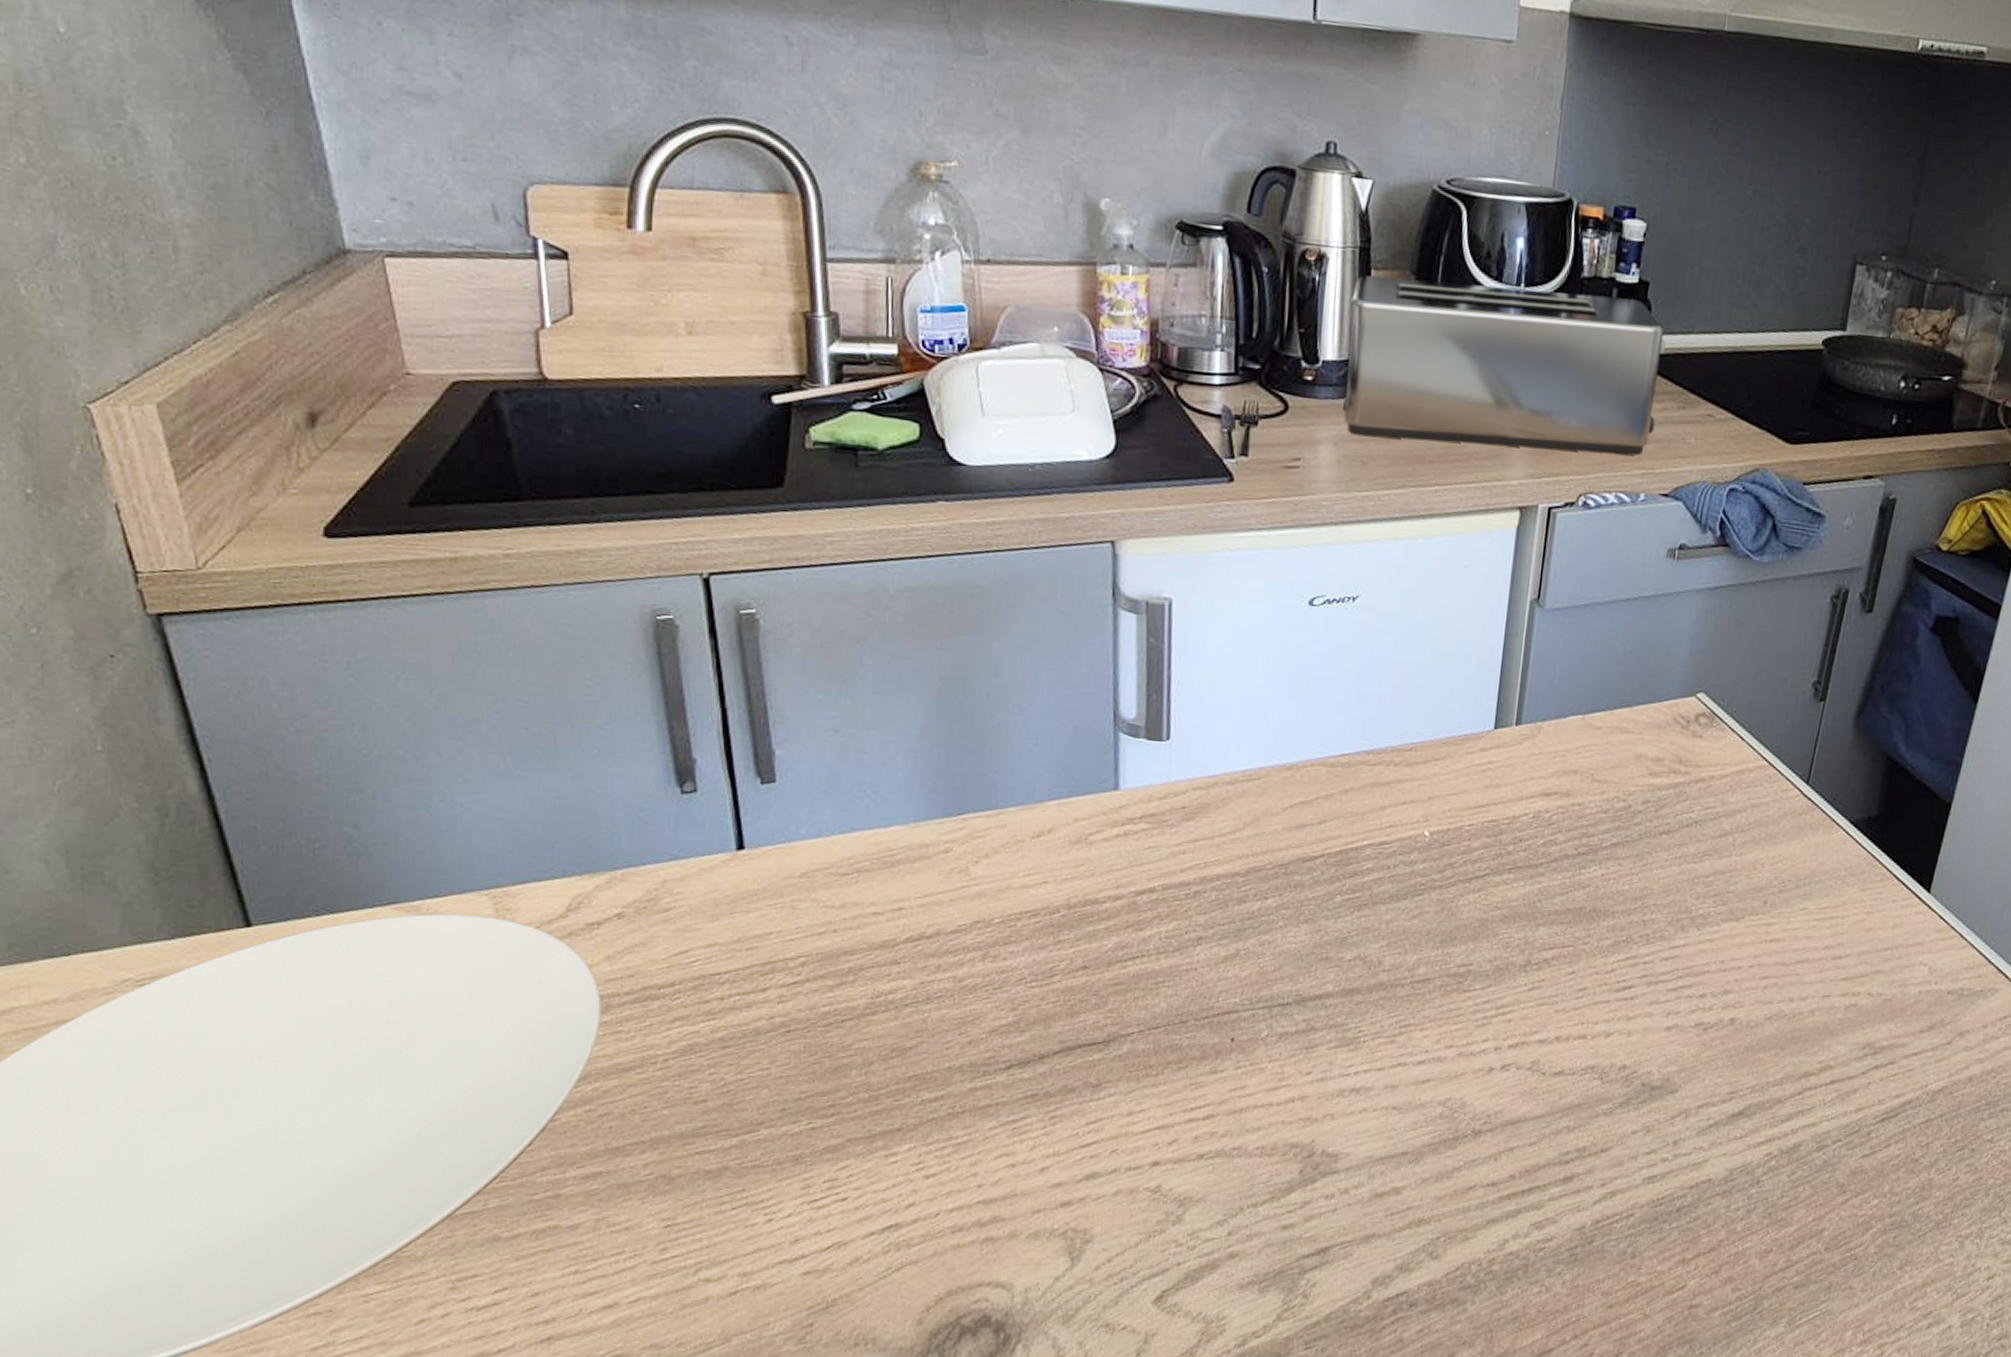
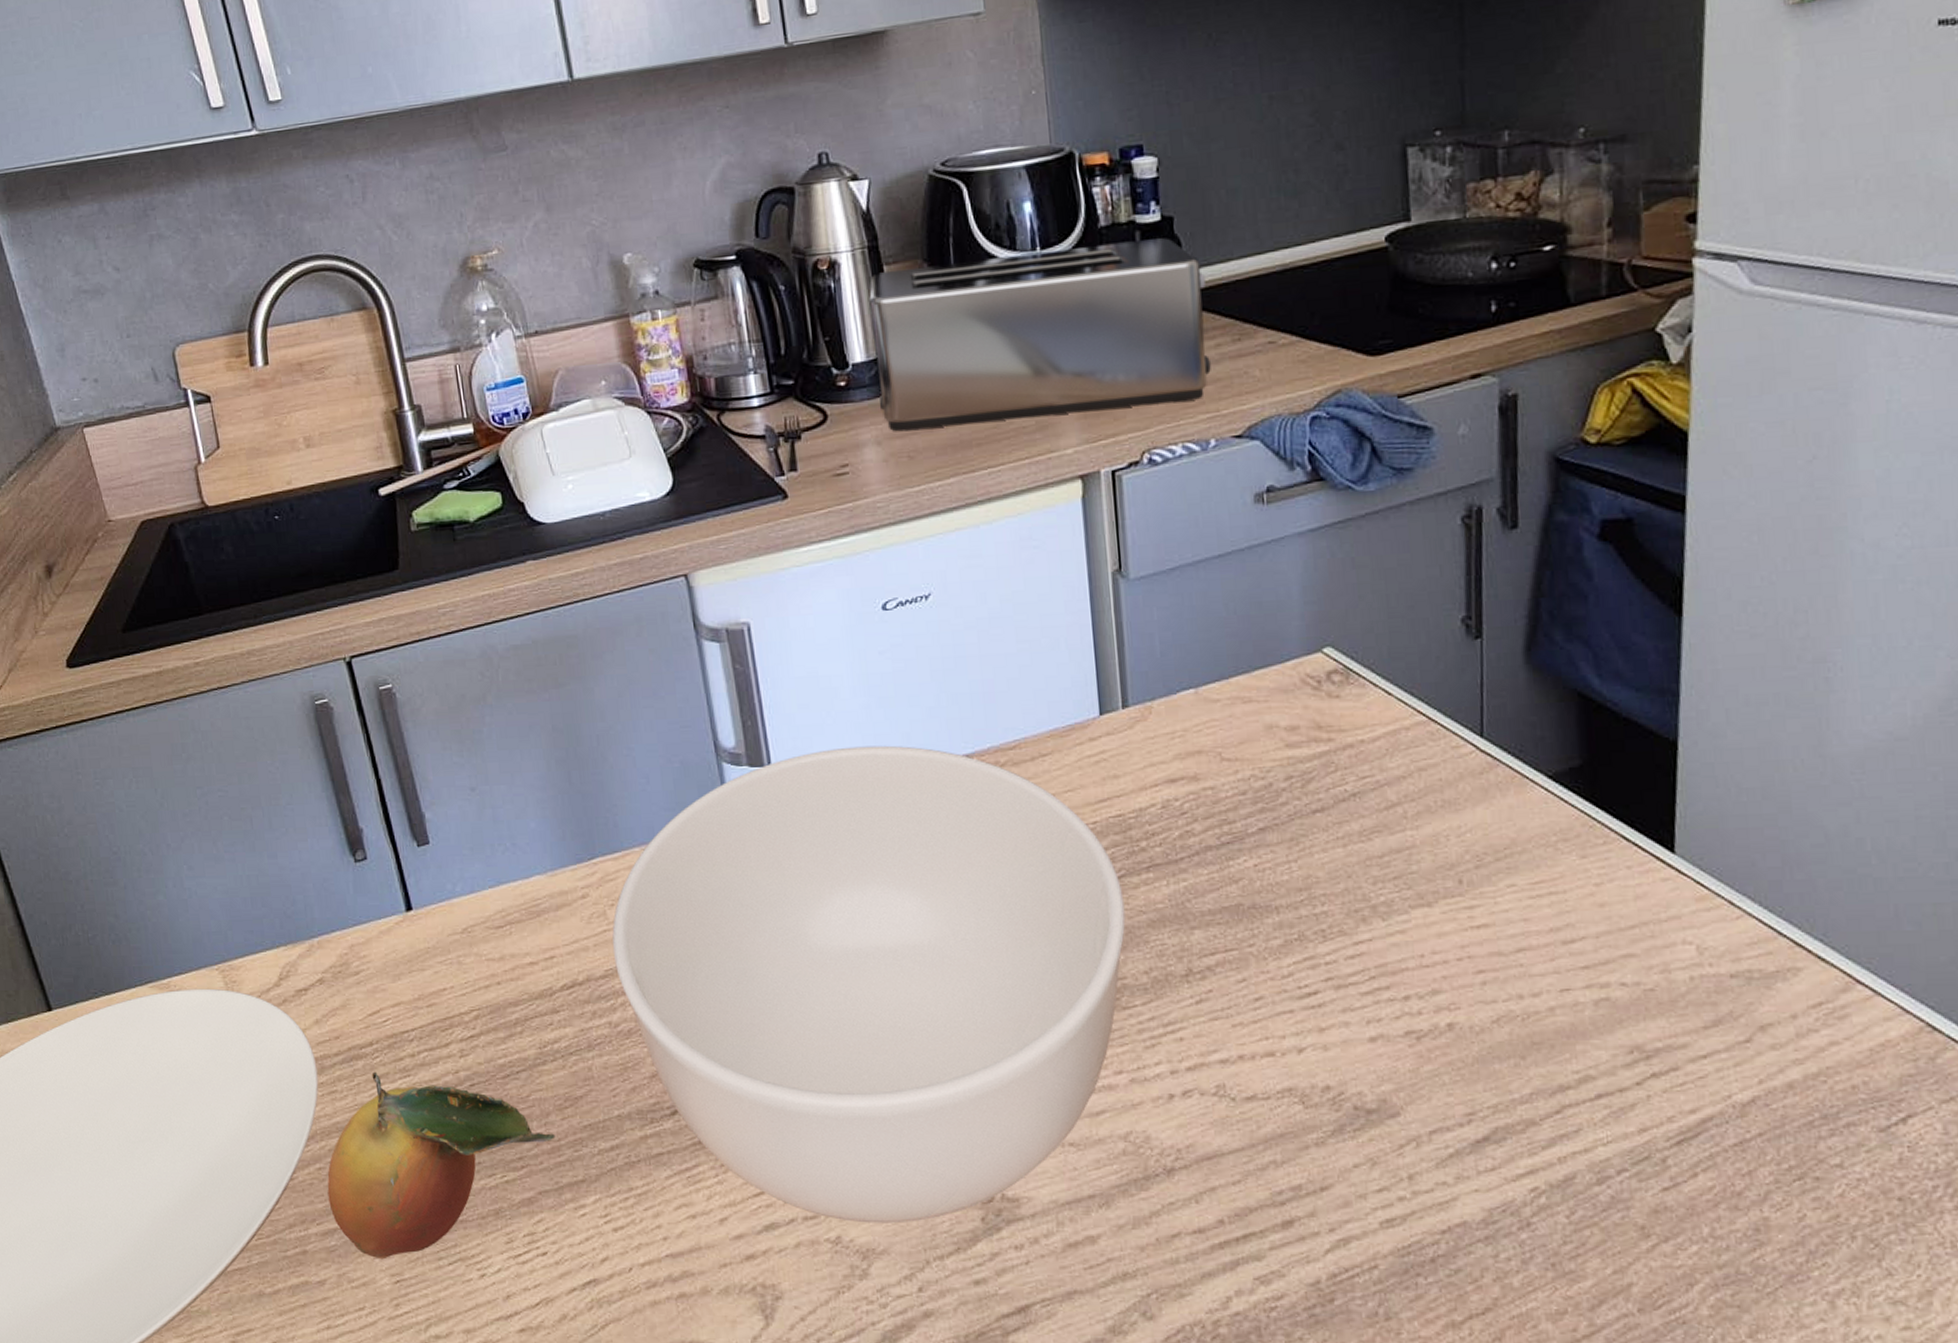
fruit: none [595,1013,875,1204] -> present [327,1071,556,1260]
bowl: none [969,731,1484,1175] -> present [612,745,1126,1224]

